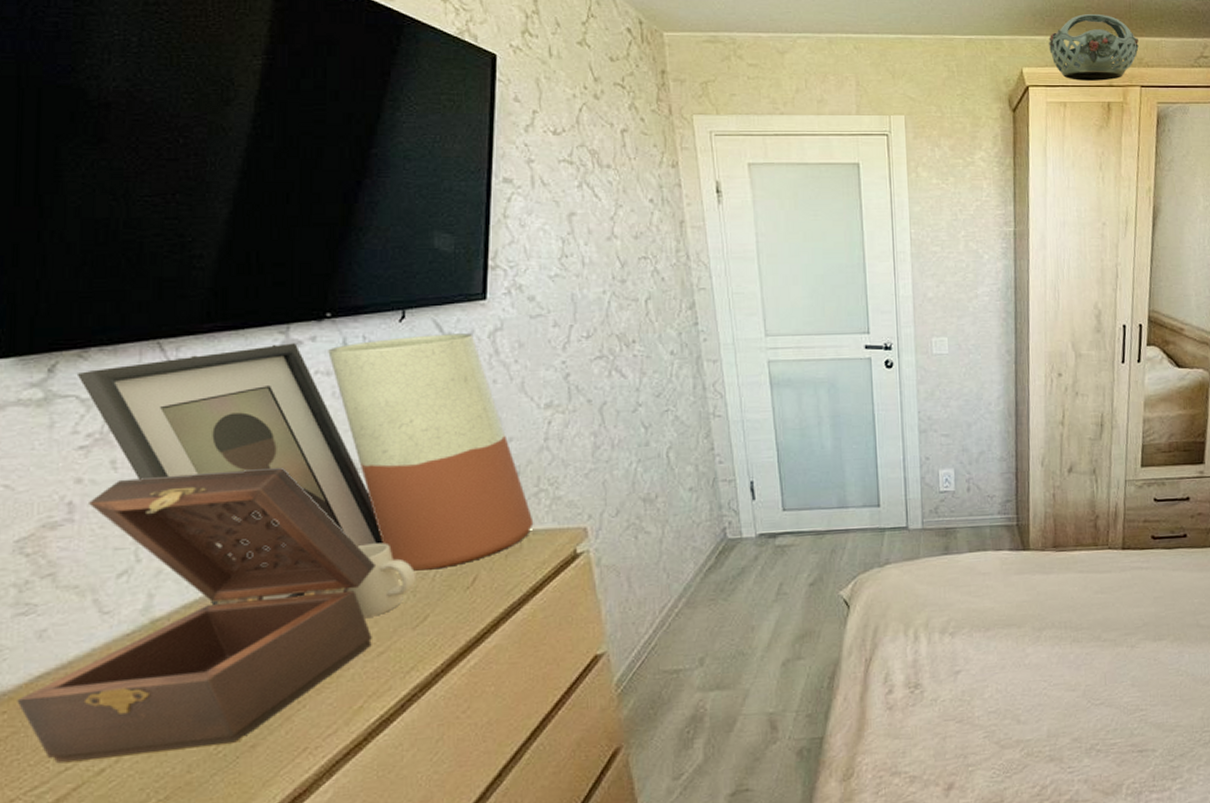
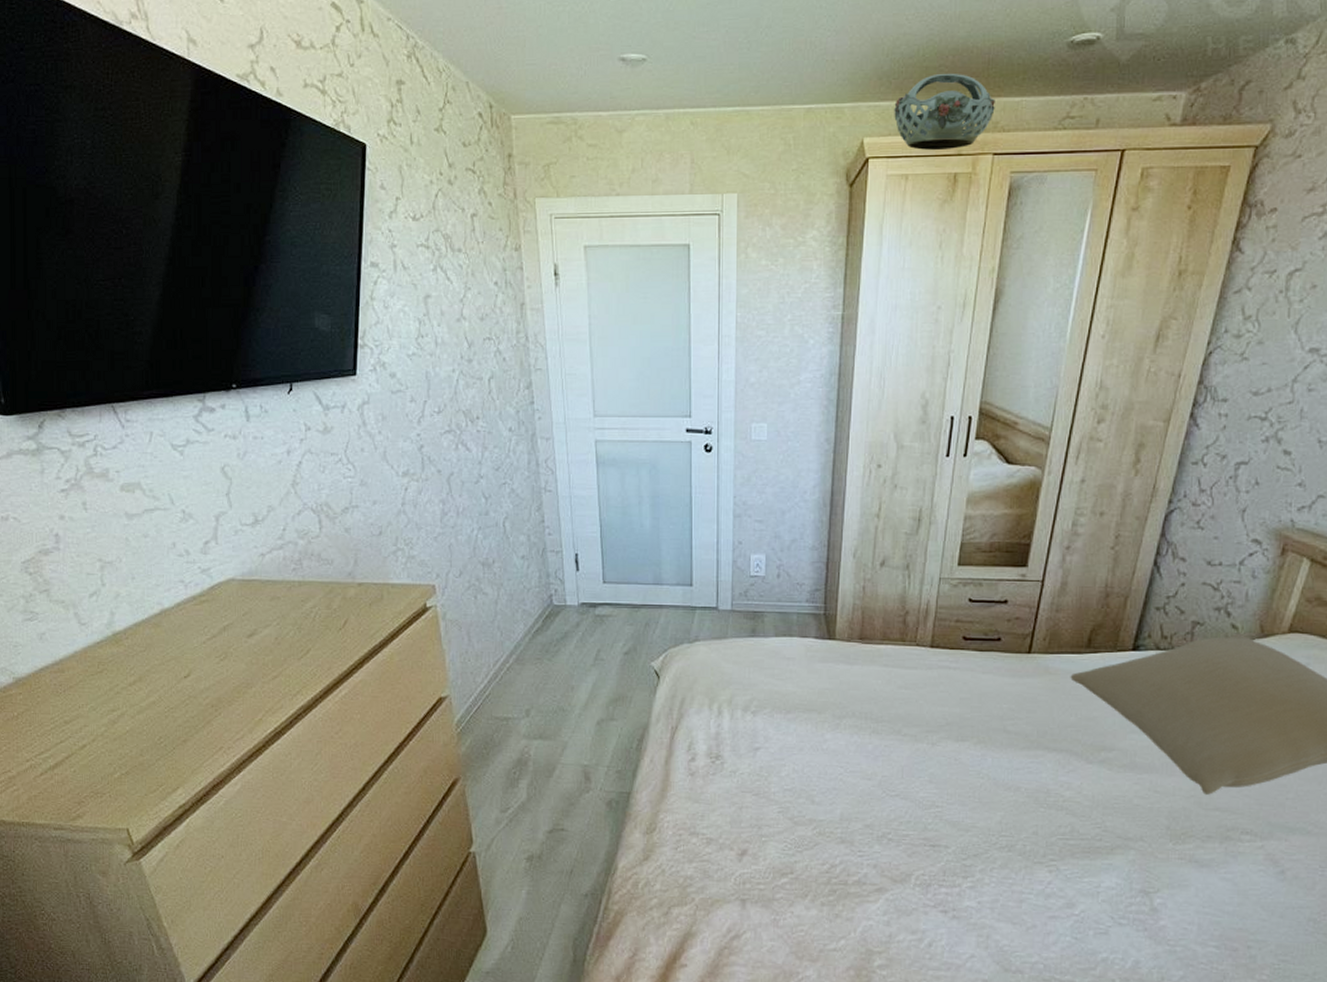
jewelry box: present [17,466,375,764] -> none [28,515,270,738]
picture frame: present [76,343,384,605] -> none [57,410,277,626]
vase: present [328,333,534,571] -> none [234,406,392,611]
mug: present [347,543,417,619] -> none [250,585,301,647]

